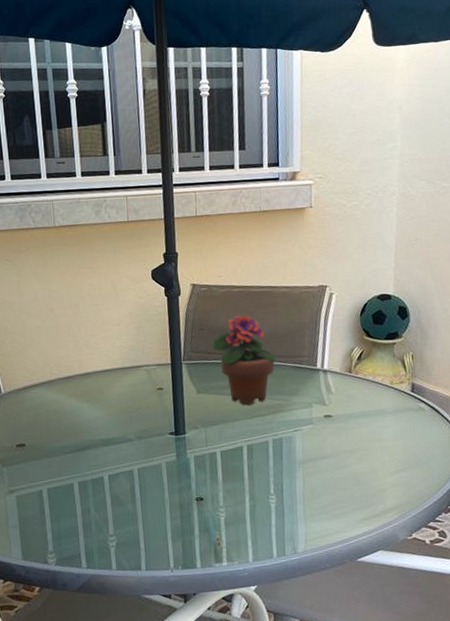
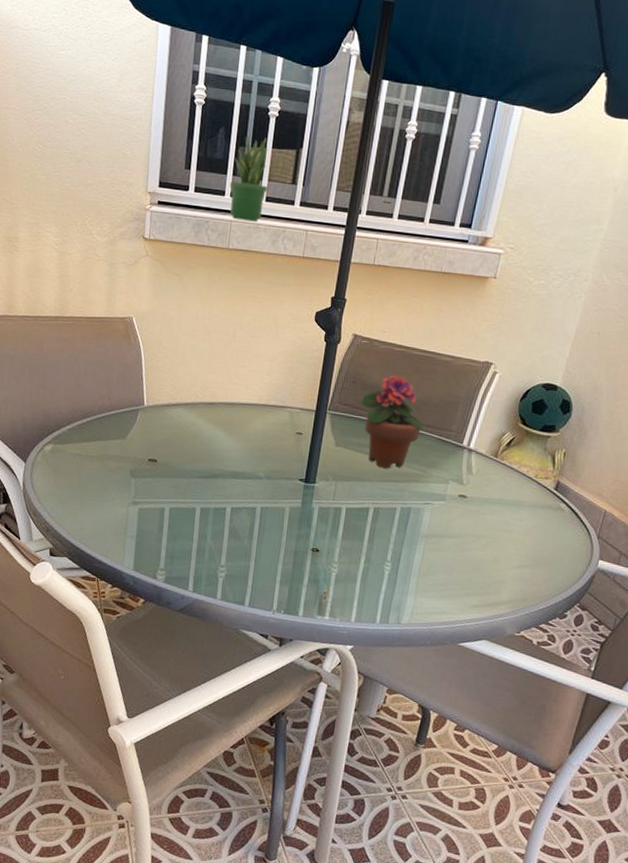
planter: none [43,118,81,199] -> present [230,136,268,222]

